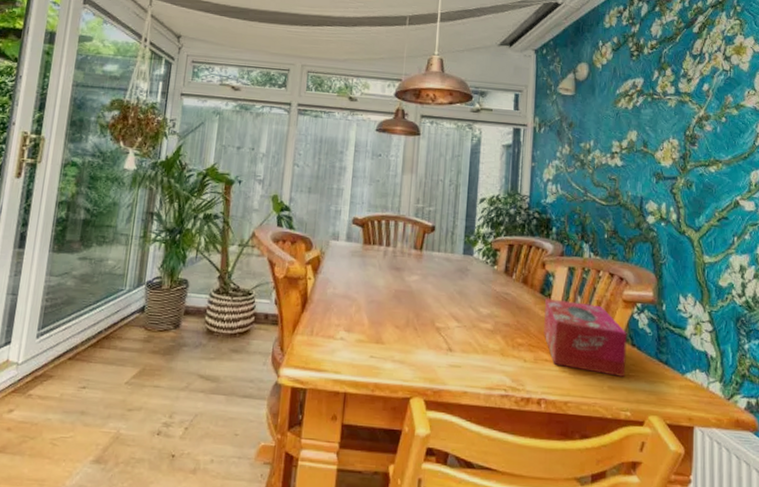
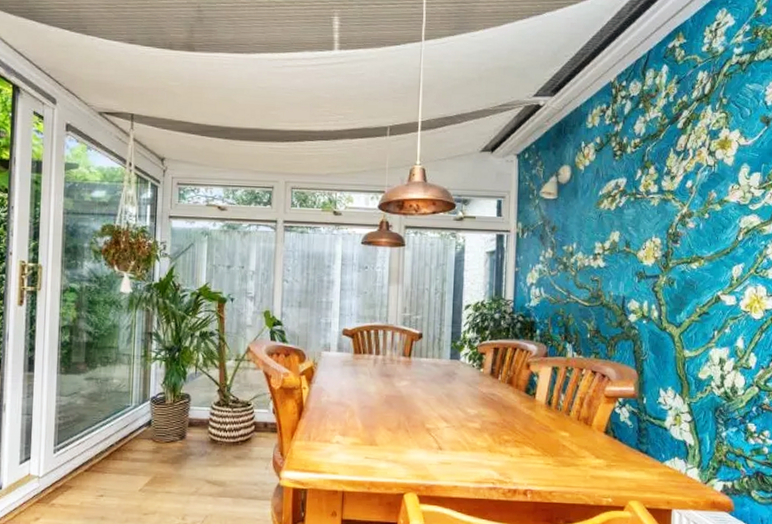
tissue box: present [544,298,627,377] -> none [529,397,609,467]

